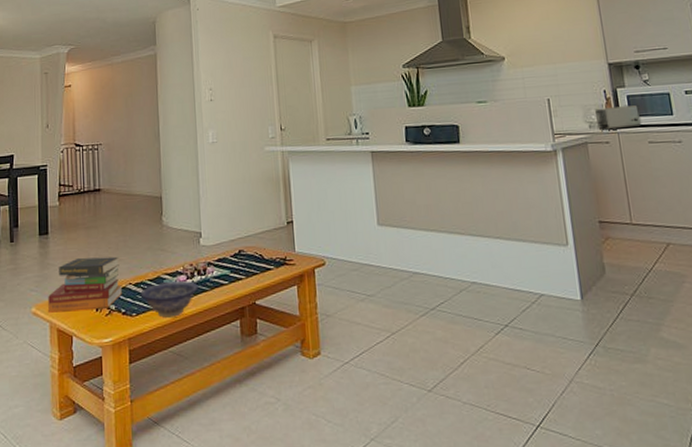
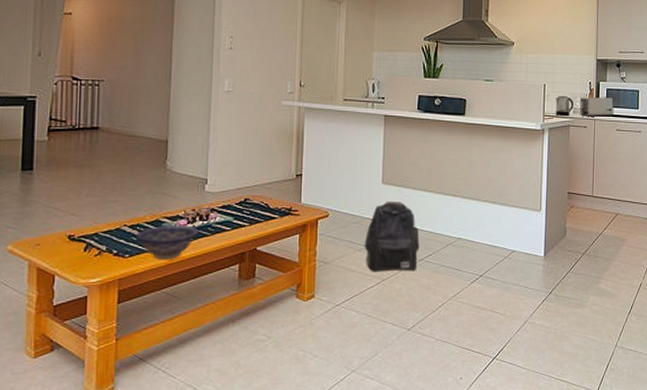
books: present [47,256,123,313] -> none [26,197,117,251]
backpack: none [366,243,429,325] -> present [364,201,420,272]
kettle: none [564,108,589,133] -> present [555,95,574,116]

